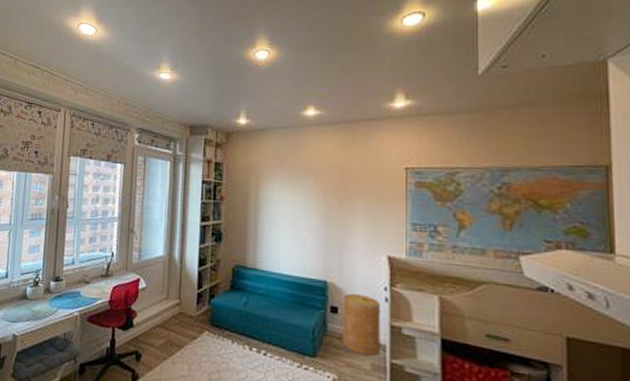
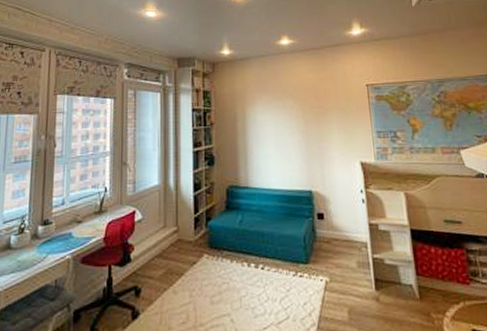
basket: present [342,294,382,356] -> none [327,199,363,255]

